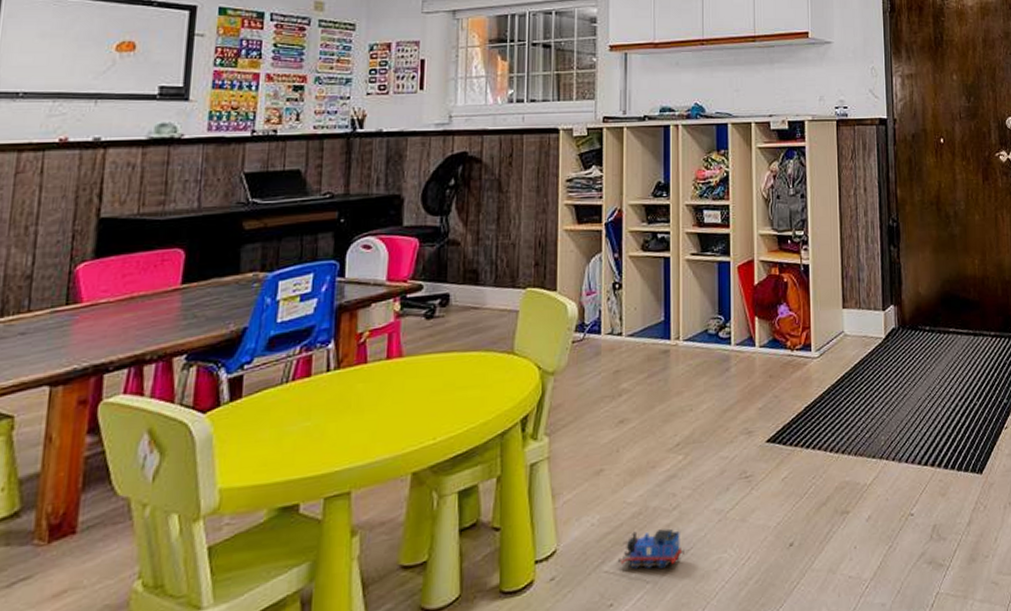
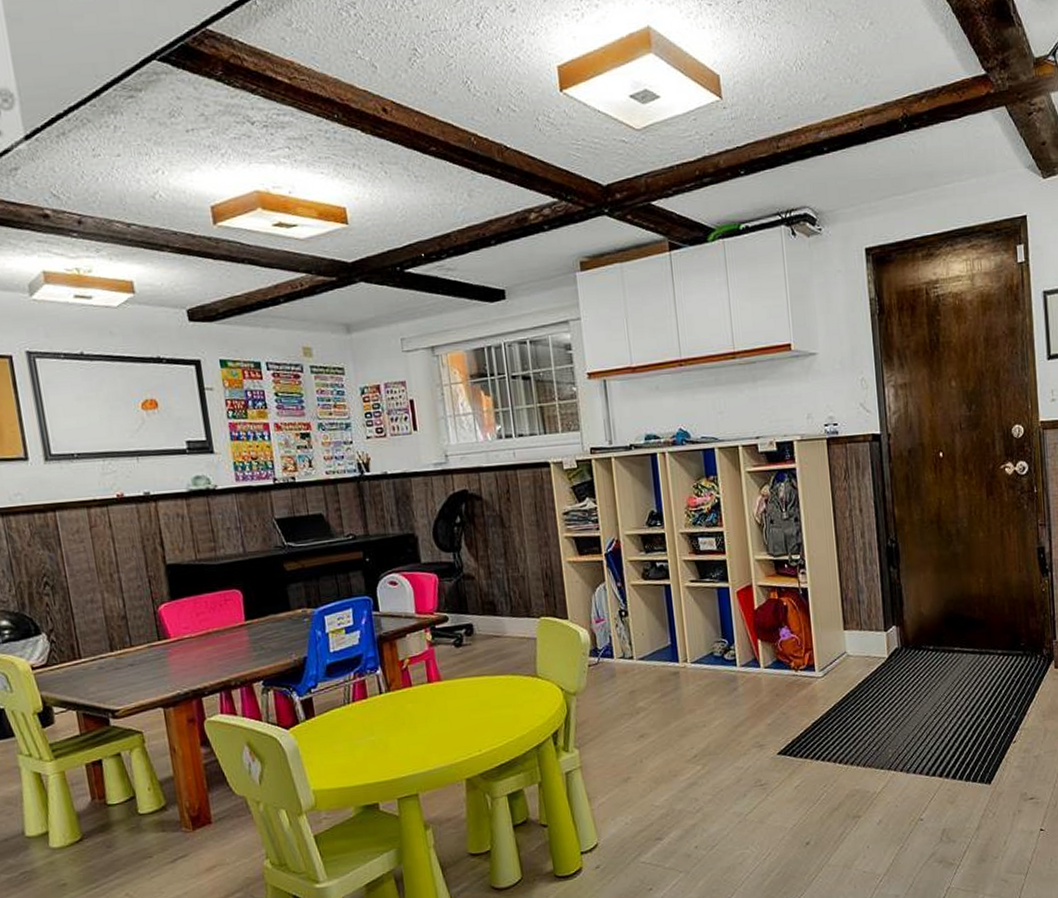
toy train: present [618,528,684,569] -> none [652,828,711,861]

